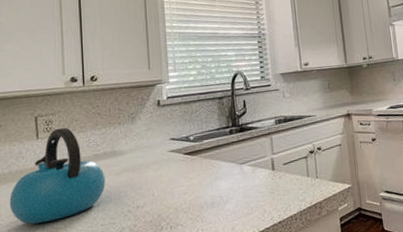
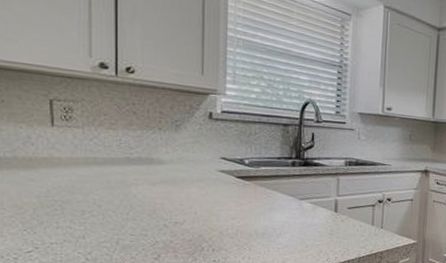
kettle: present [9,127,106,224] -> none [13,118,138,221]

